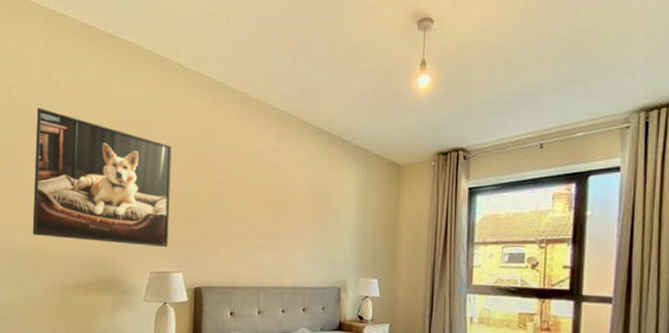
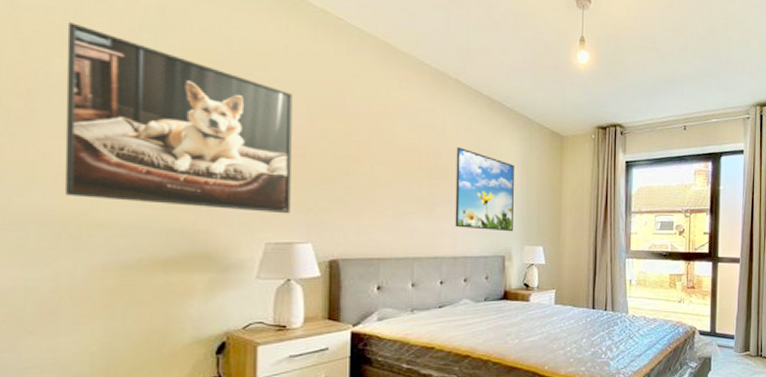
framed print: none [296,183,351,264] -> present [455,147,514,232]

